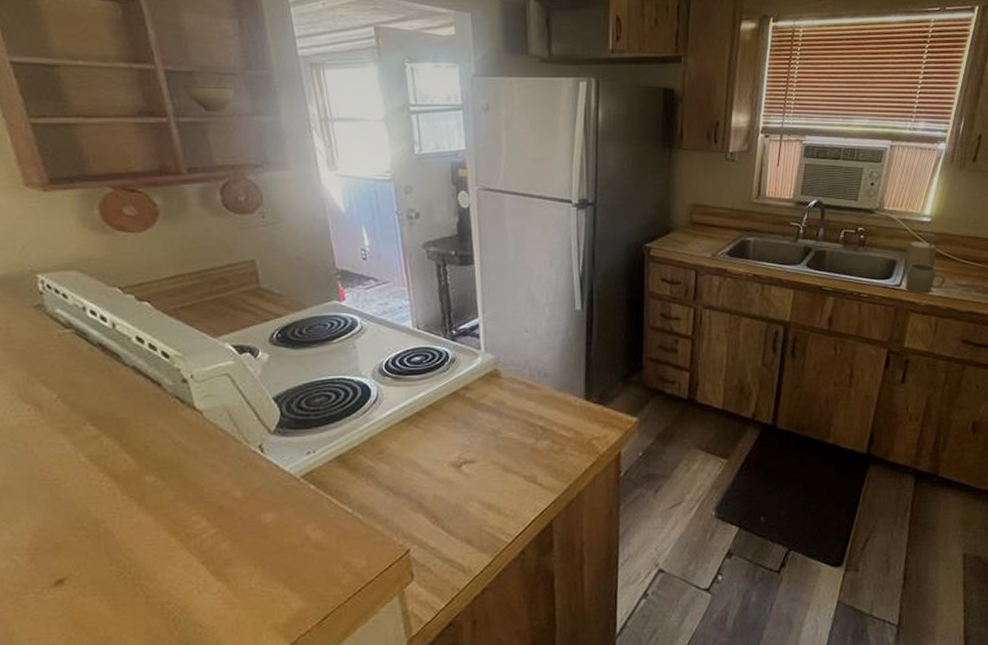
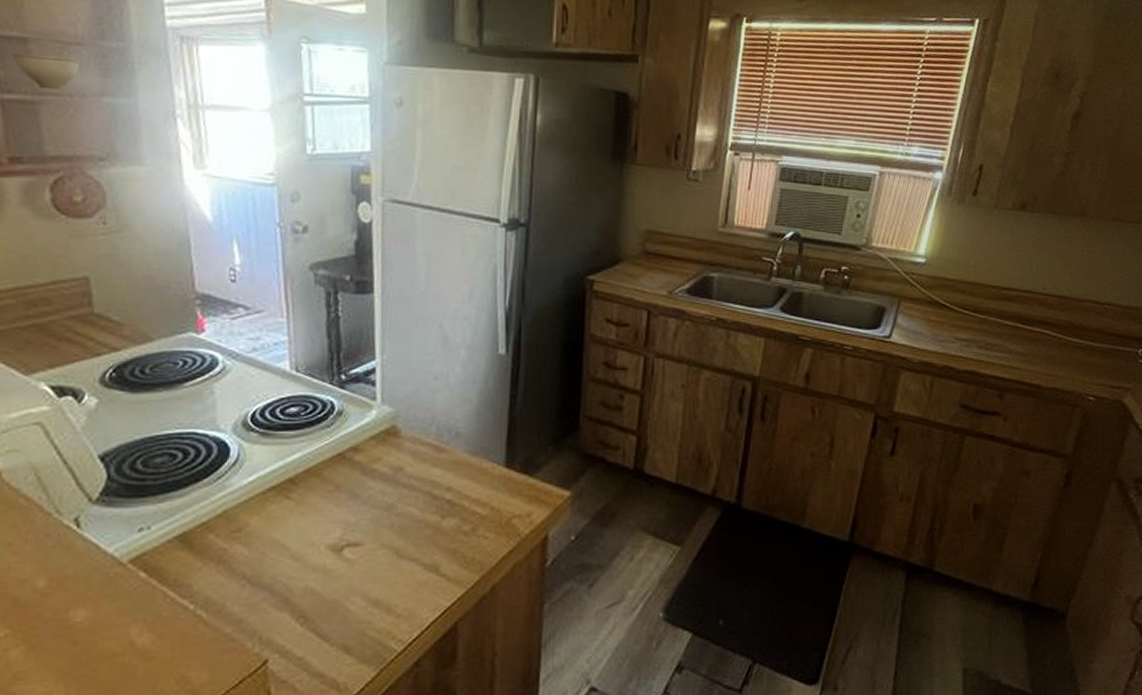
soap dispenser: present [903,234,937,276] -> none [894,277,932,326]
mug: present [905,263,946,295] -> none [895,311,942,349]

